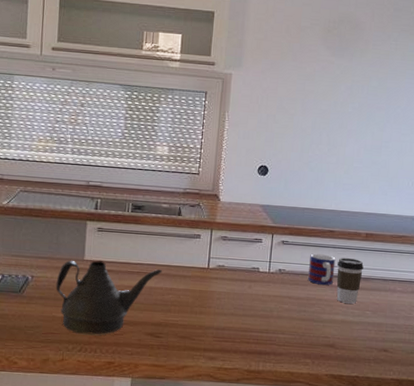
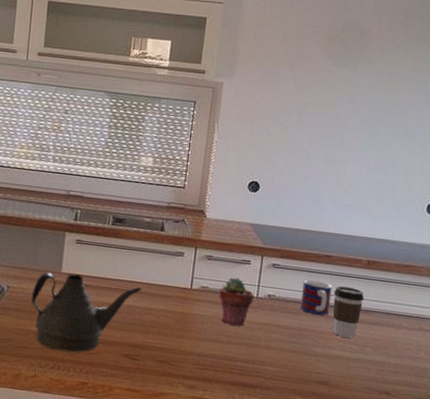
potted succulent: none [234,255,266,301] -> present [219,277,254,327]

